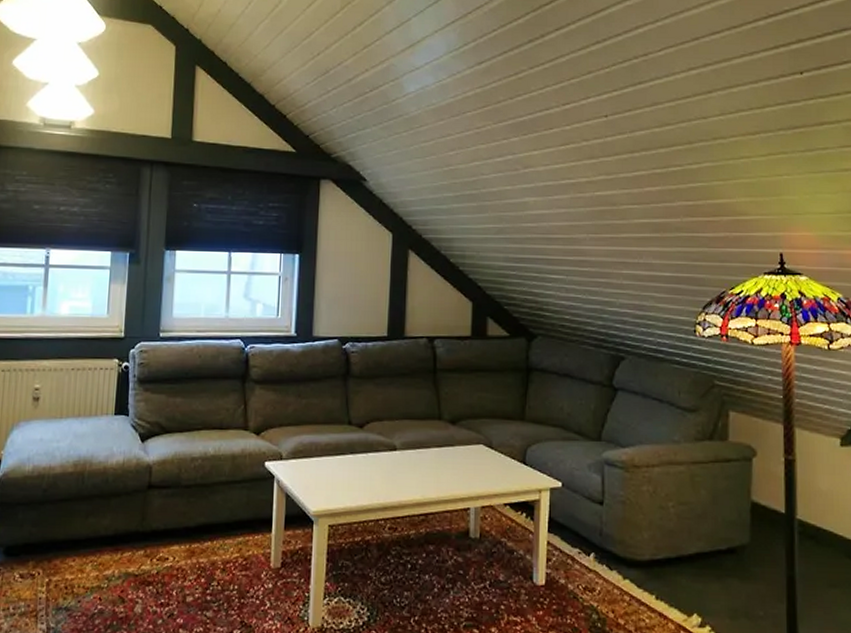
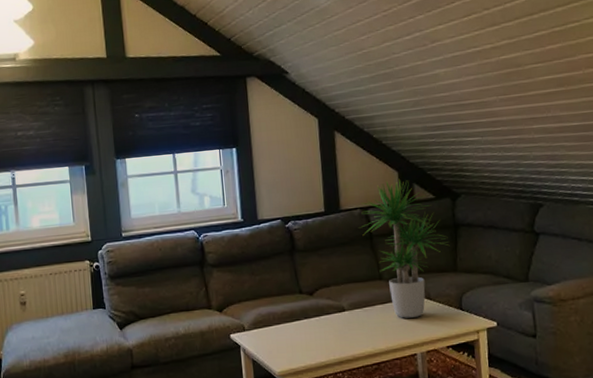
potted plant: none [423,309,520,467] -> present [359,178,450,318]

